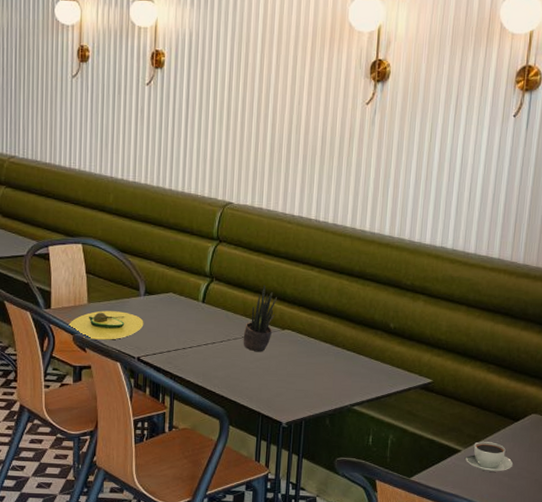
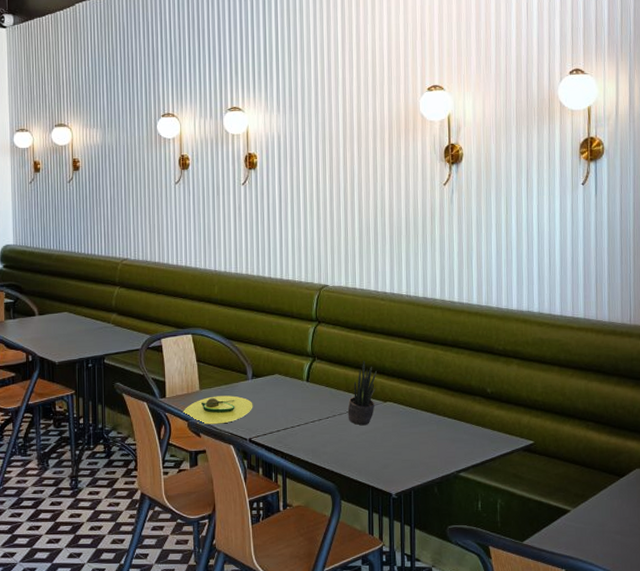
coffee cup: present [465,441,514,472] -> none [575,500,624,531]

